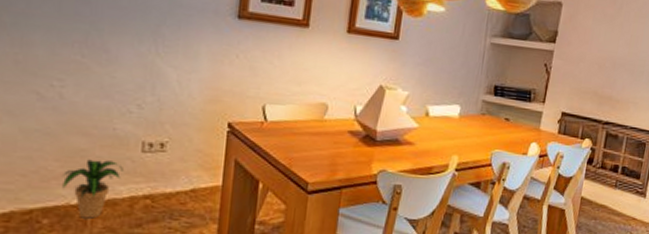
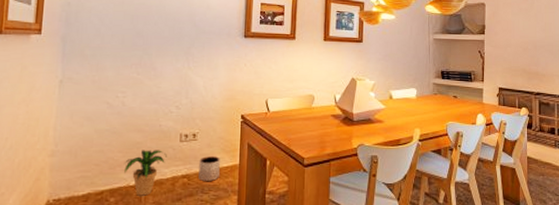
planter: none [166,173,197,206] -> present [198,156,220,182]

